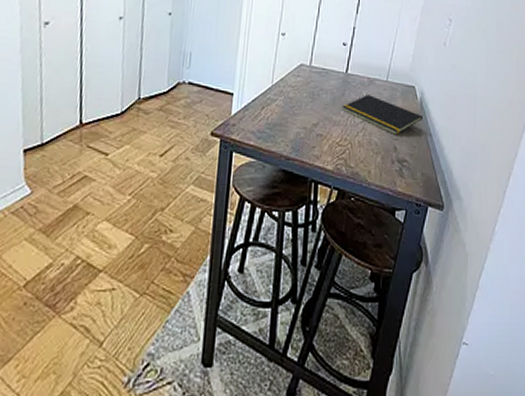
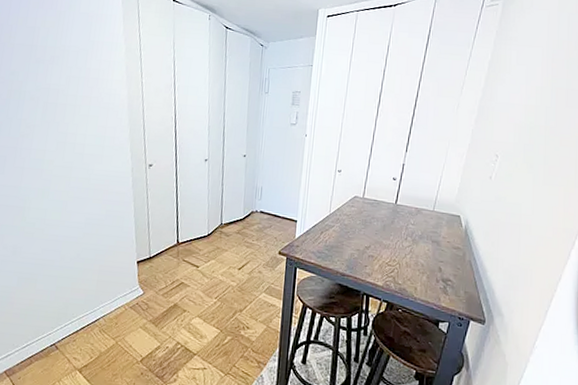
notepad: present [341,95,422,136] -> none [391,222,467,259]

